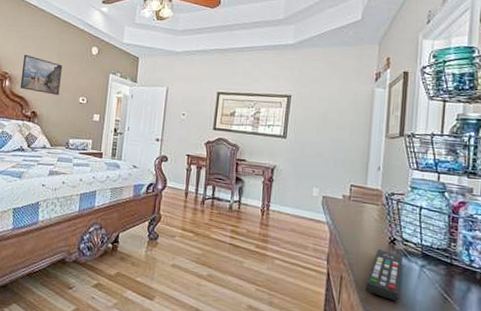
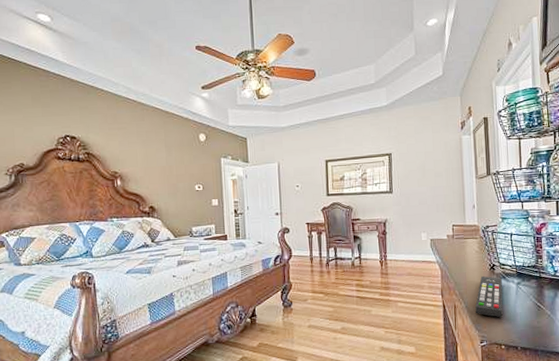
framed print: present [20,54,62,96] -> none [131,150,174,187]

